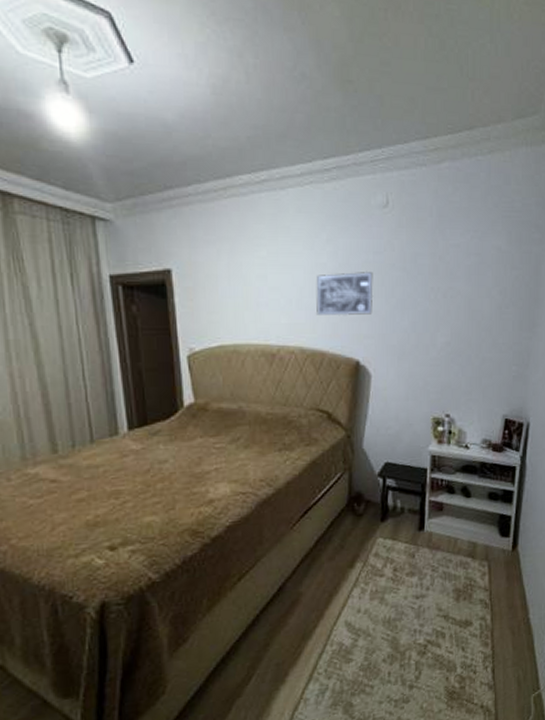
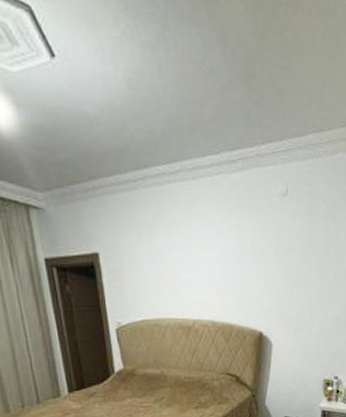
wall art: present [316,270,374,316] -> none [225,253,275,294]

